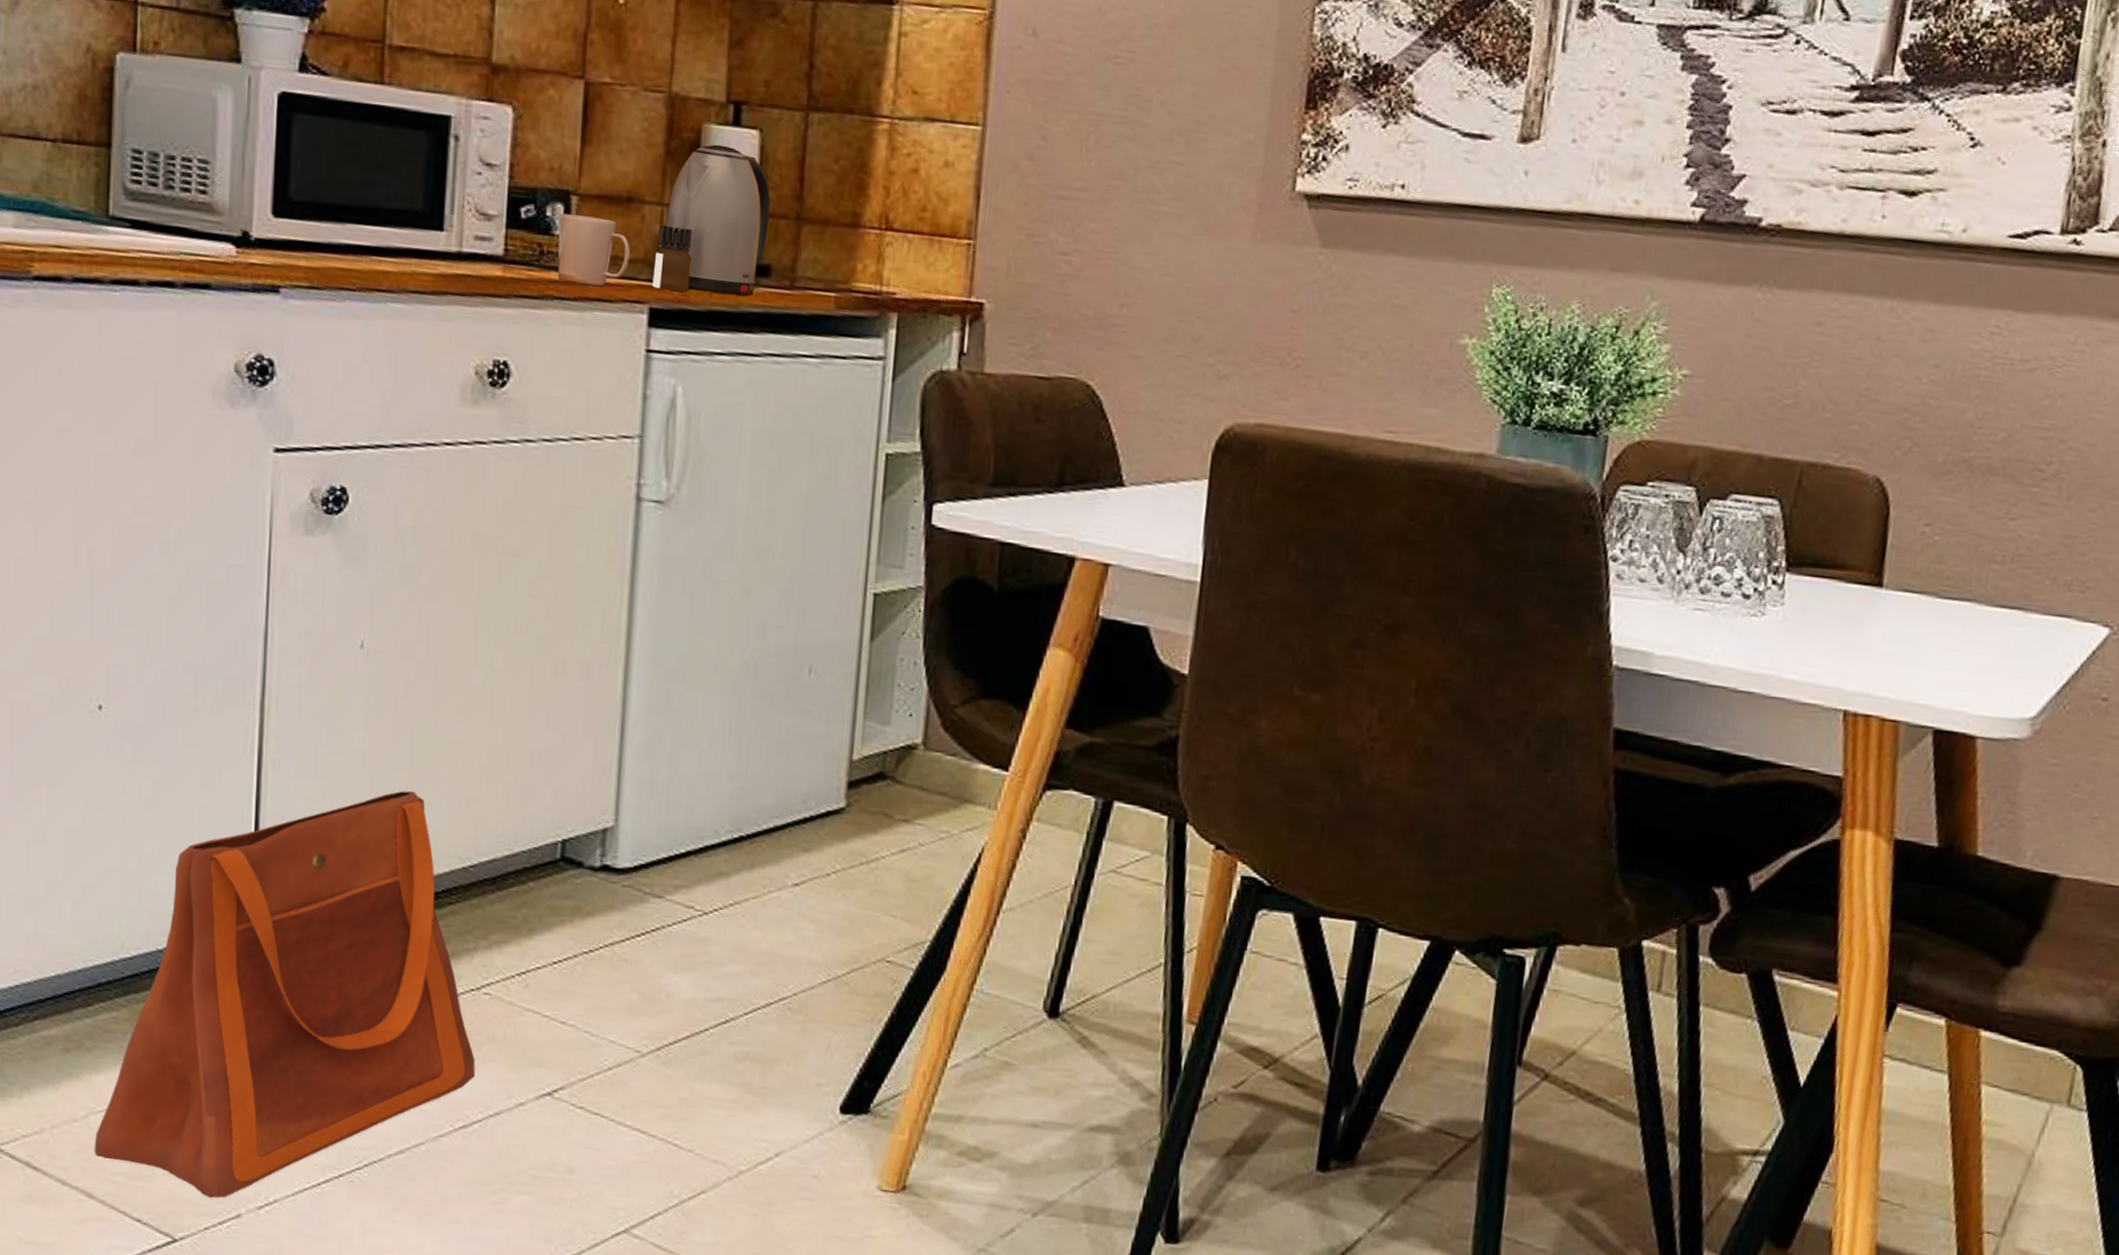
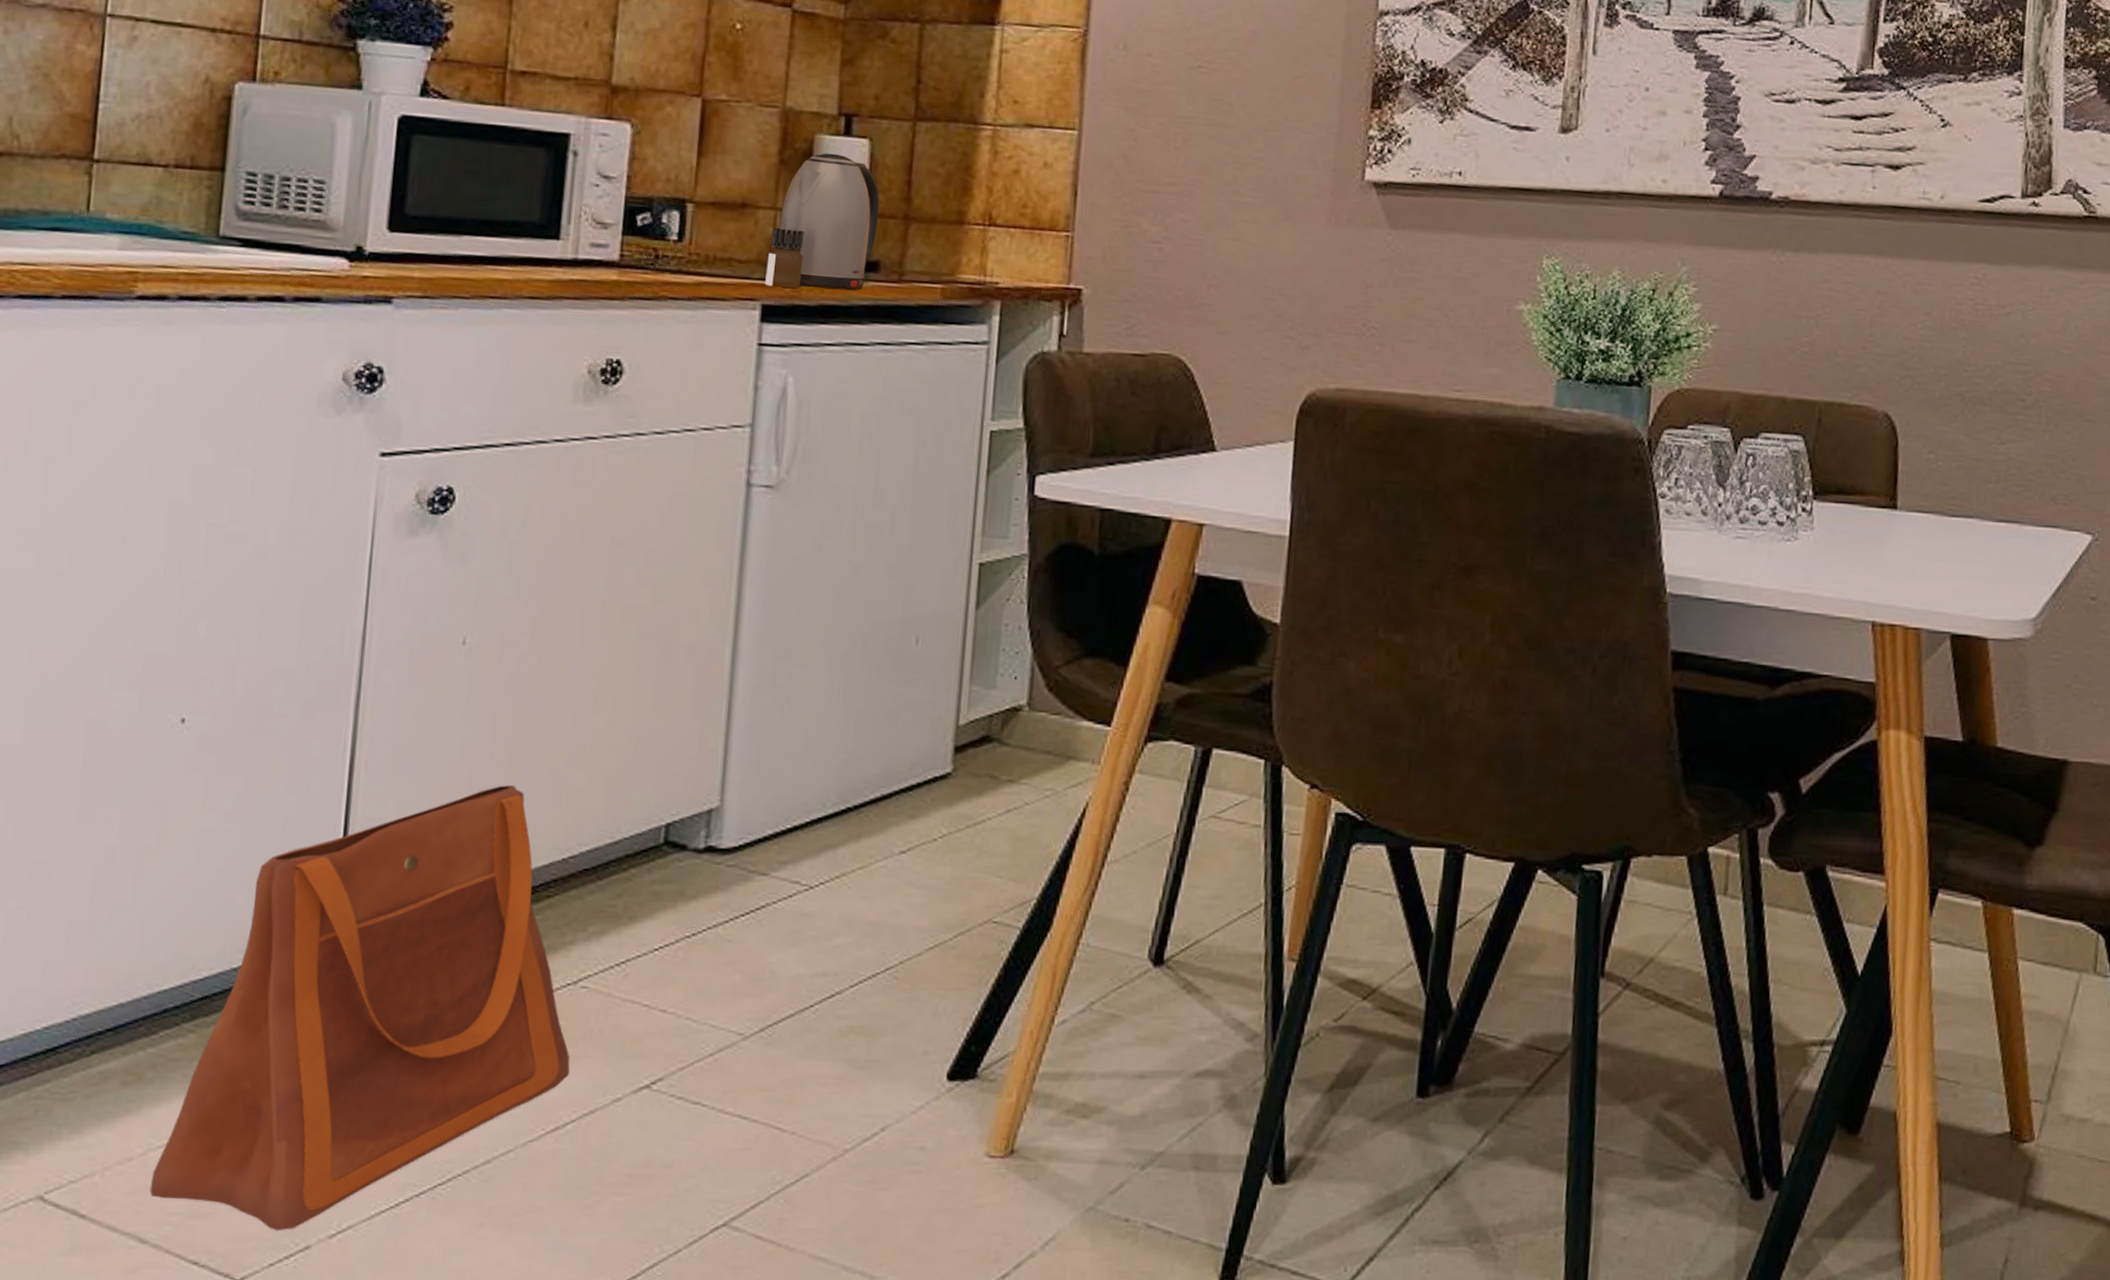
mug: present [557,213,630,287] -> none [672,220,744,287]

